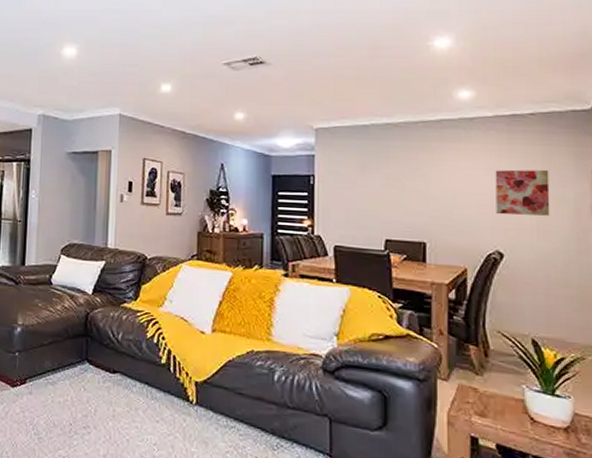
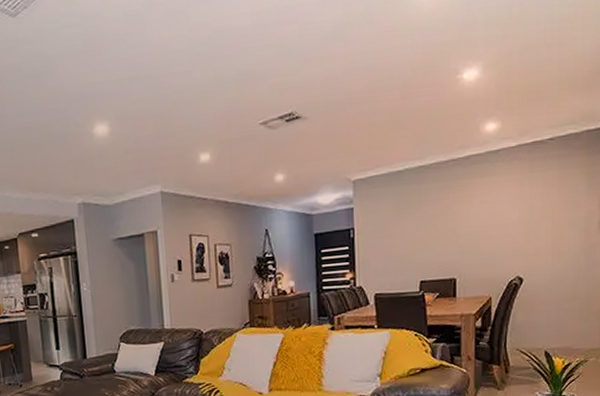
wall art: present [495,169,550,216] -> none [517,192,564,242]

